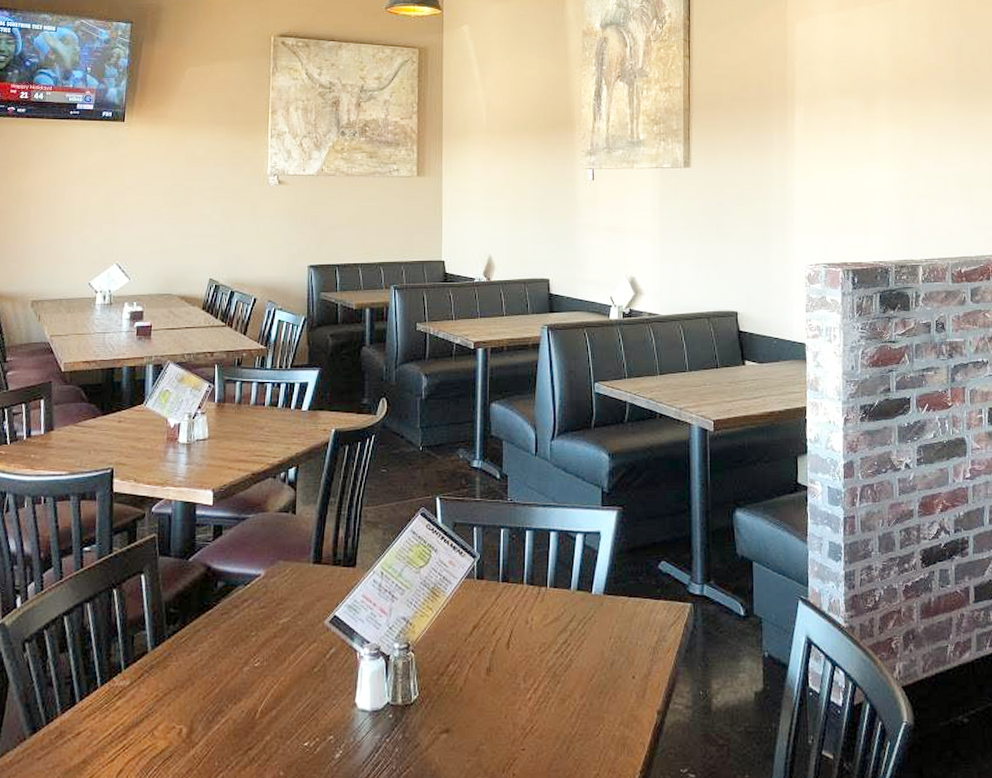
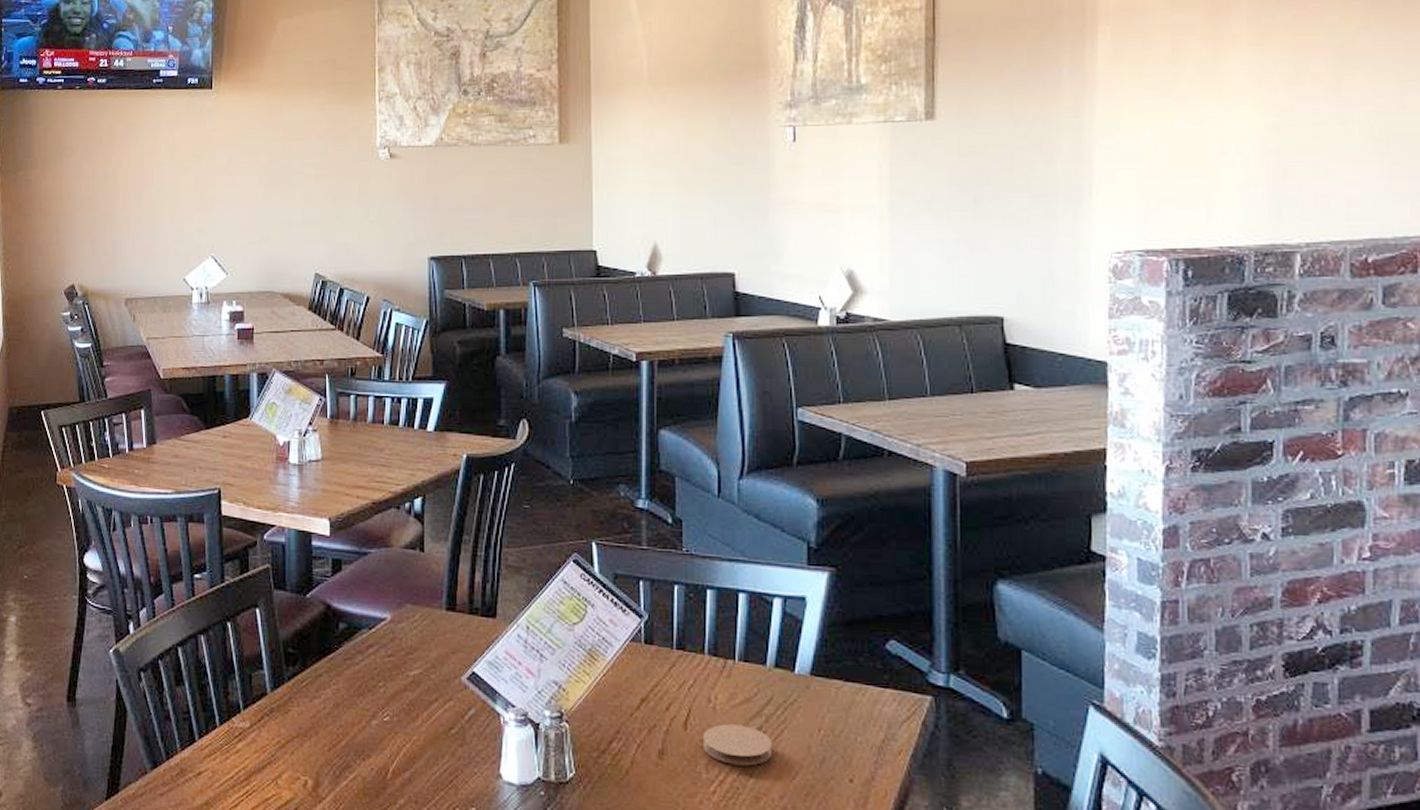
coaster: none [521,640,575,674] -> present [702,724,773,766]

